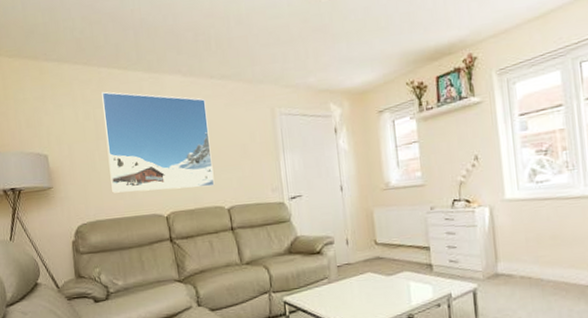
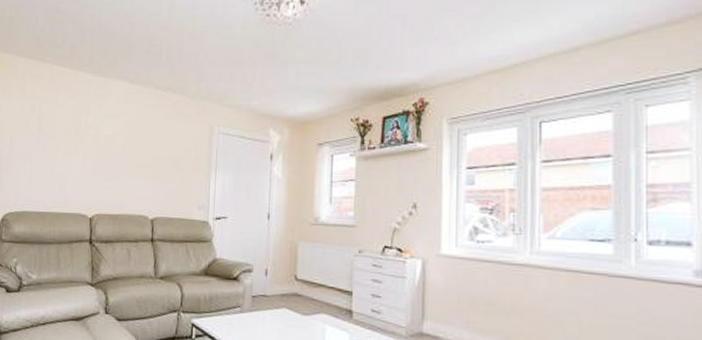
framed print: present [101,91,215,193] -> none [43,88,147,195]

